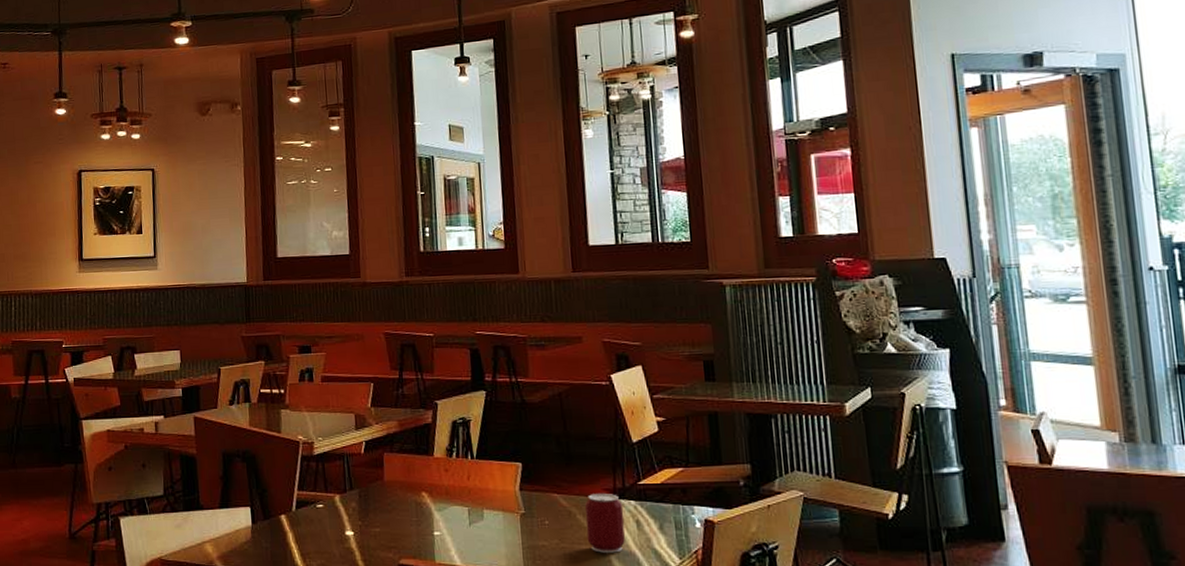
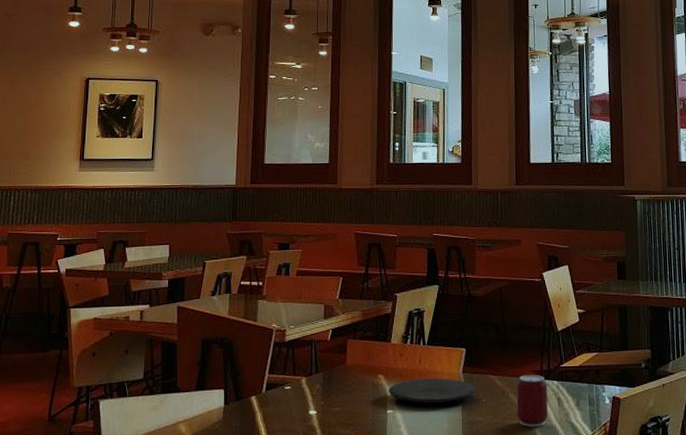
plate: none [434,496,537,526] -> present [388,378,476,404]

